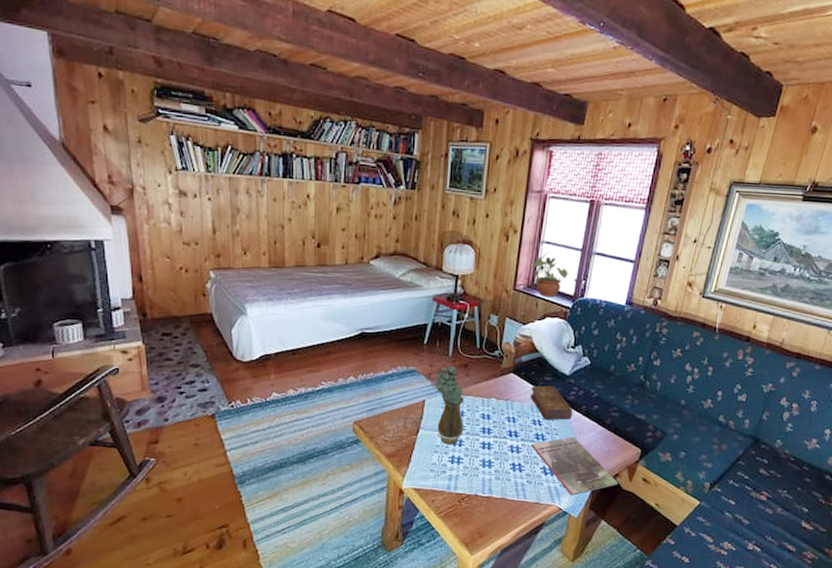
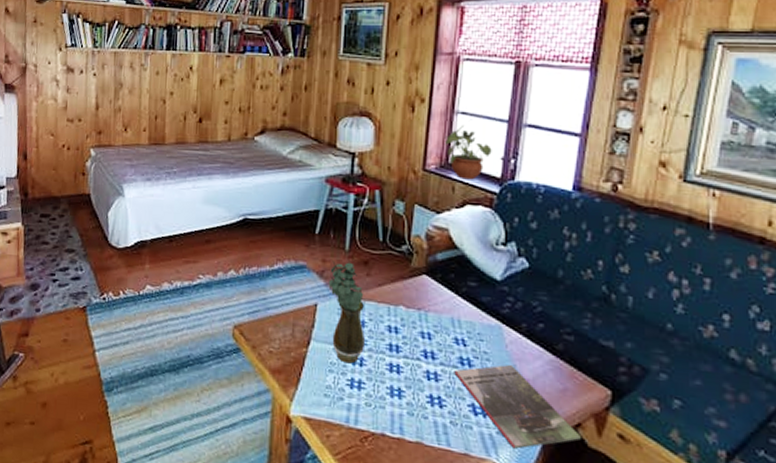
book: present [531,385,573,420] -> none [450,292,509,341]

